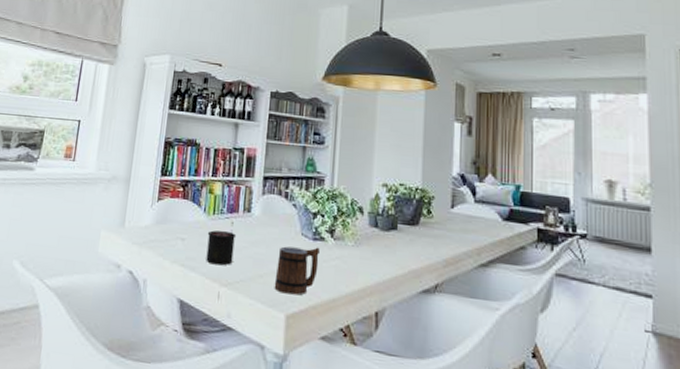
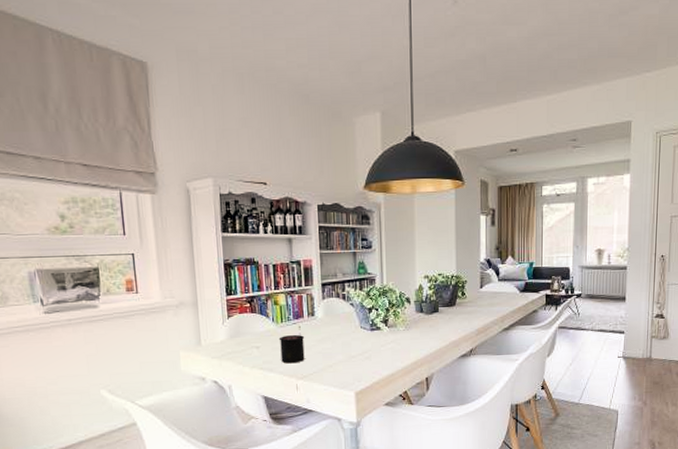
mug: present [274,246,320,295] -> none [342,336,378,377]

